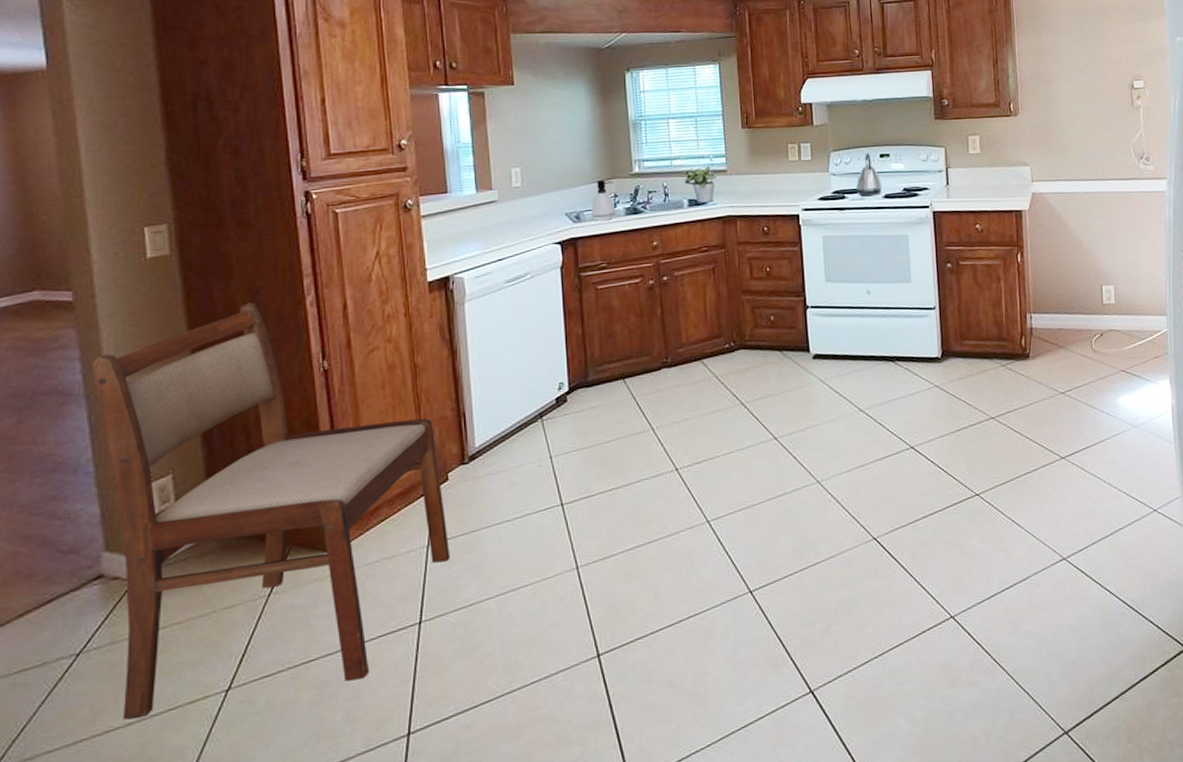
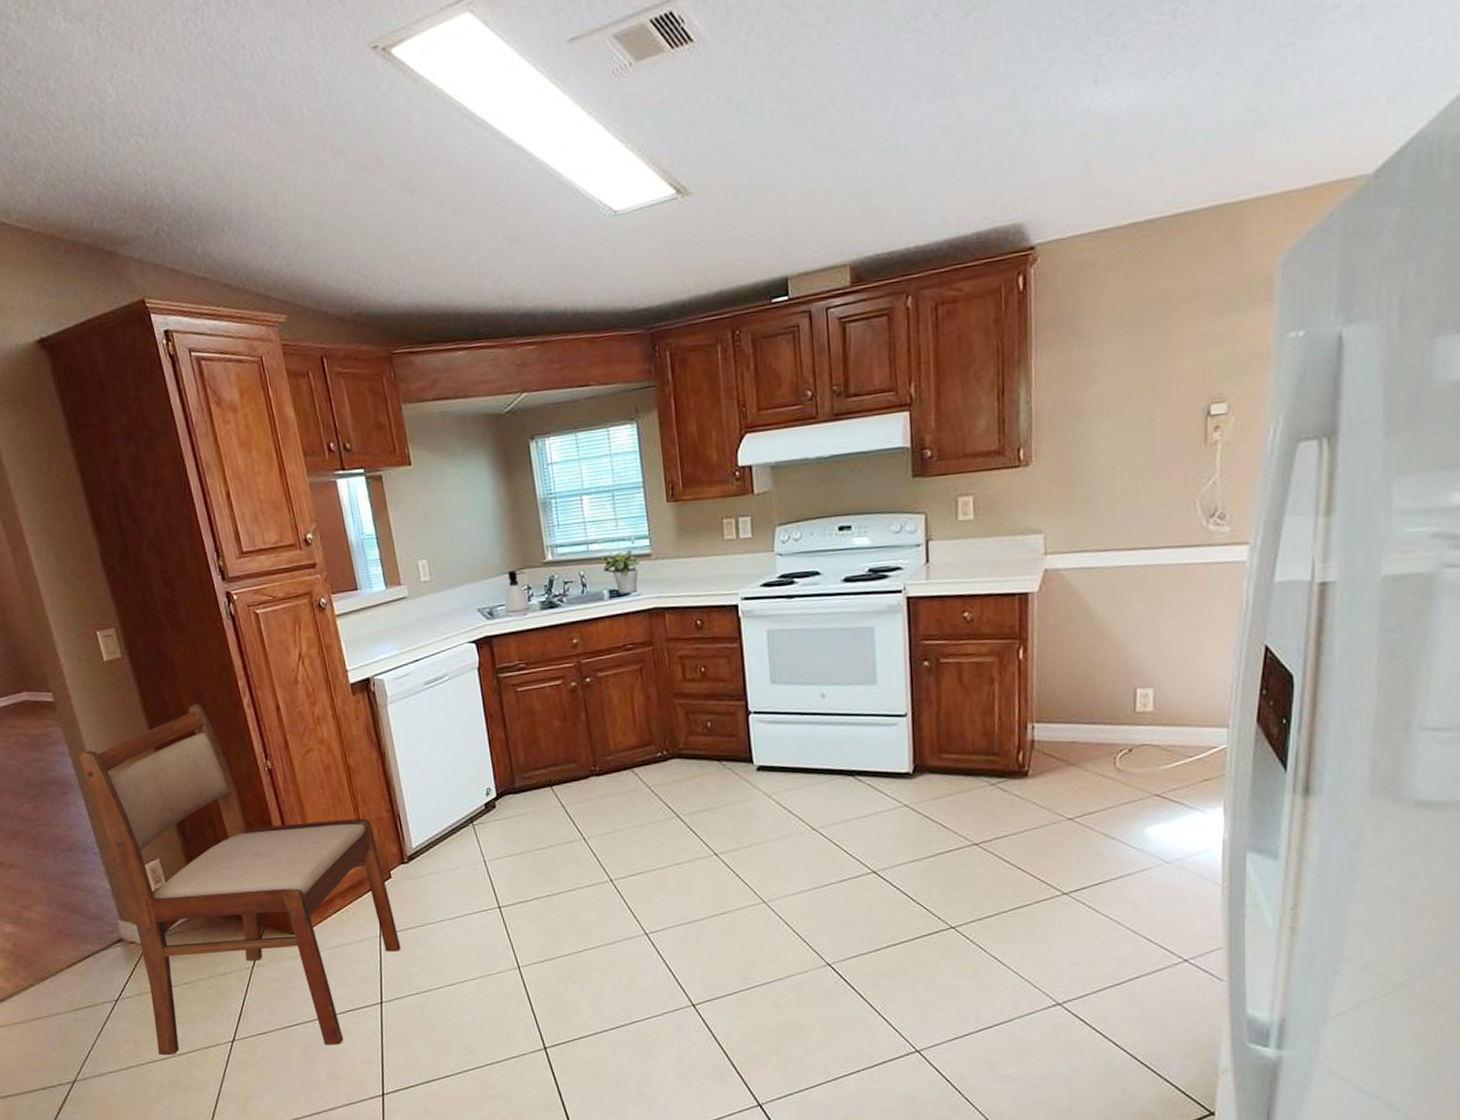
kettle: present [856,153,883,197] -> none [808,526,842,581]

